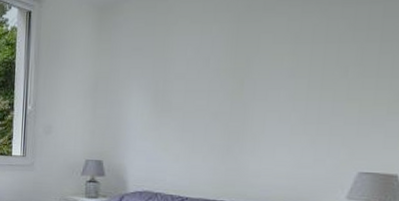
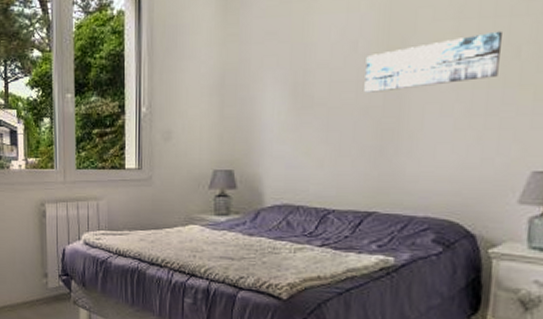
wall art: none [214,54,332,101] -> present [364,30,502,93]

